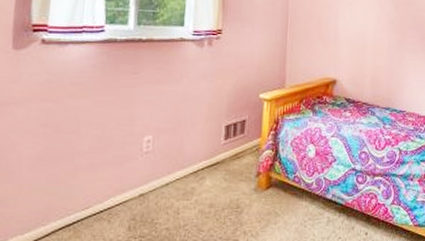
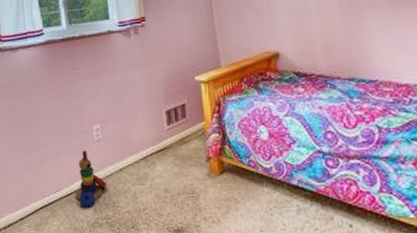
stacking toy: none [108,162,148,226] -> present [75,150,107,208]

